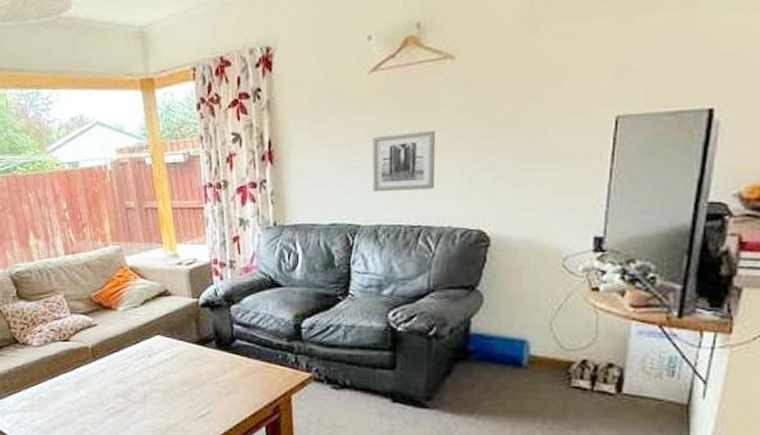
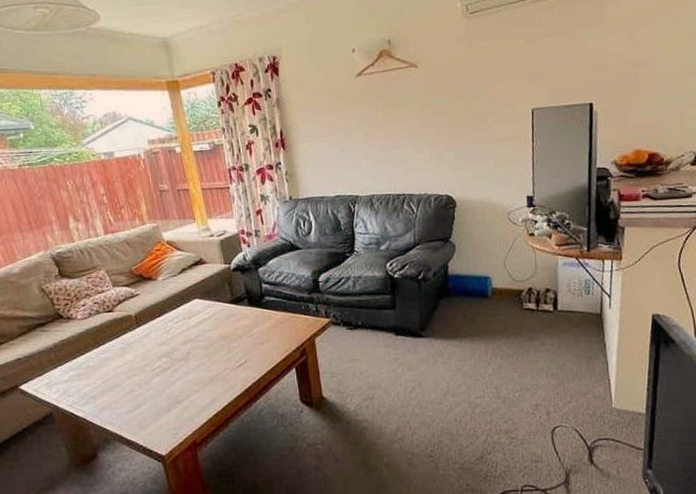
wall art: present [371,130,435,191] -> none [361,121,412,169]

